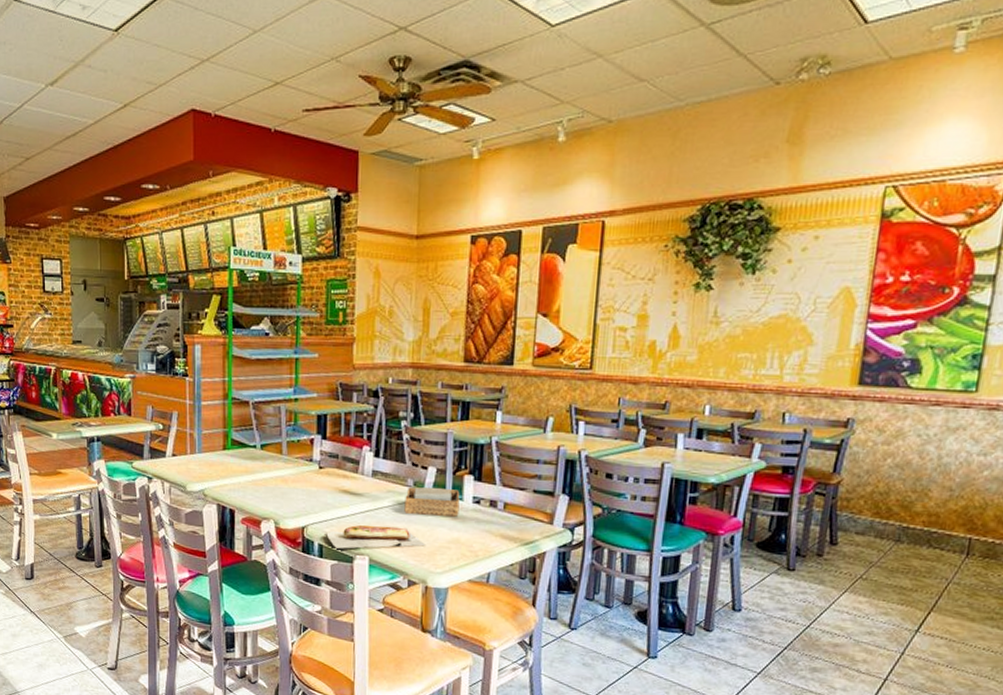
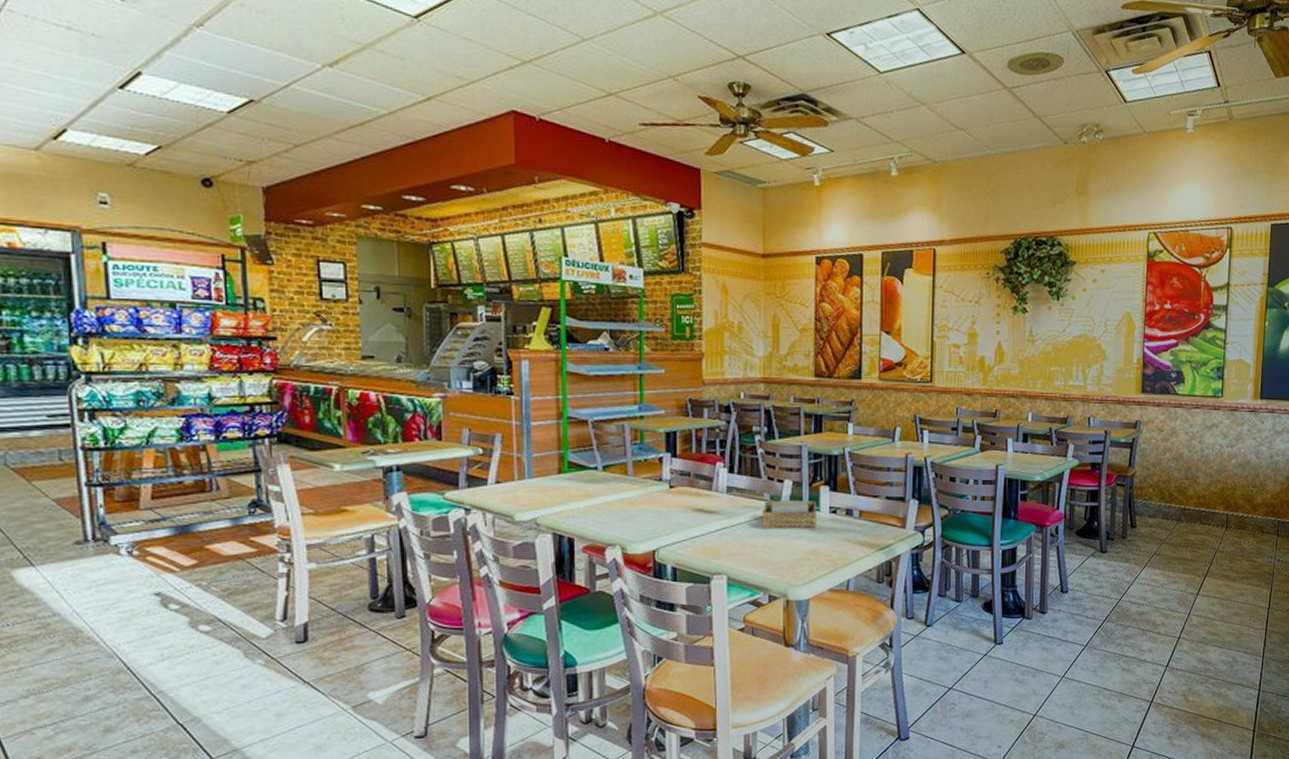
sandwich: present [323,525,425,551] -> none [677,542,785,573]

